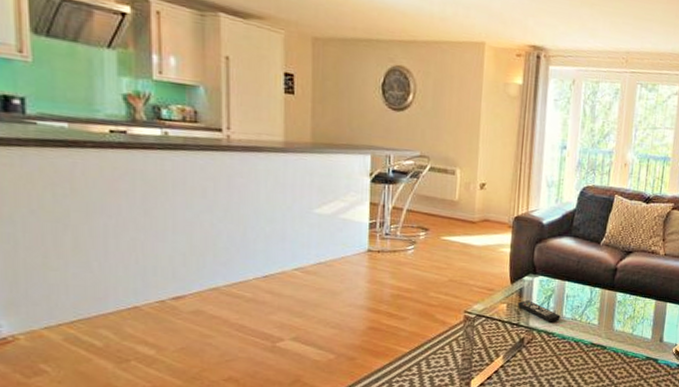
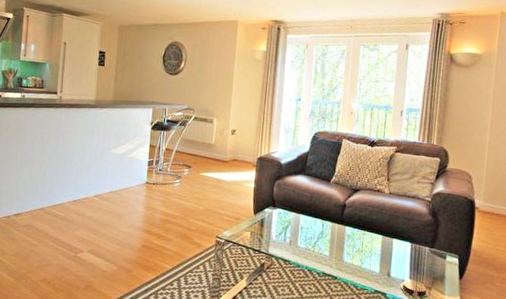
remote control: present [517,300,561,323] -> none [259,230,296,251]

